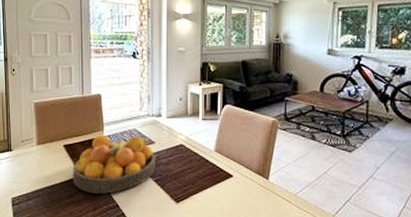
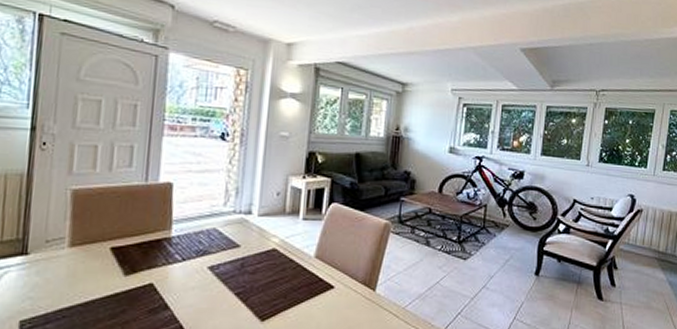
fruit bowl: present [73,134,156,194] -> none [119,234,240,312]

